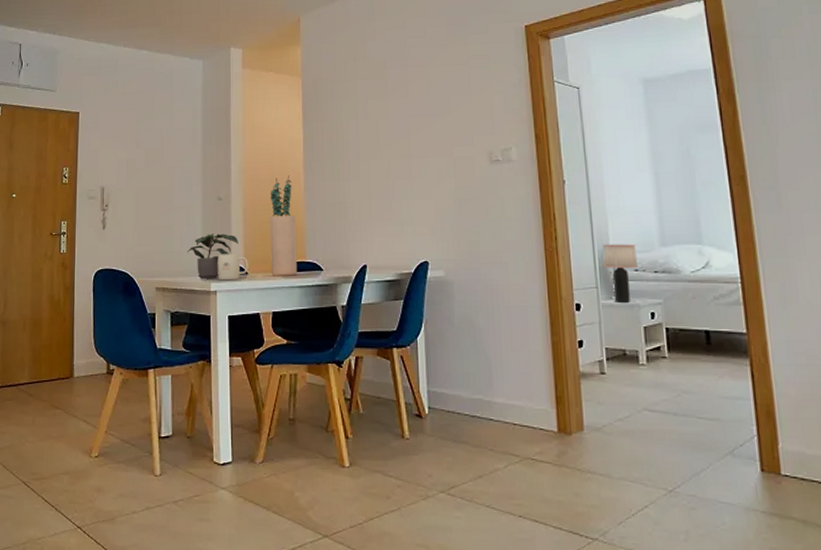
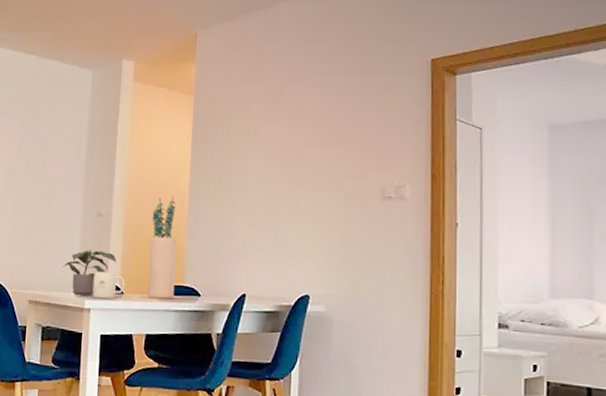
table lamp: present [602,244,639,304] -> none [488,292,526,354]

